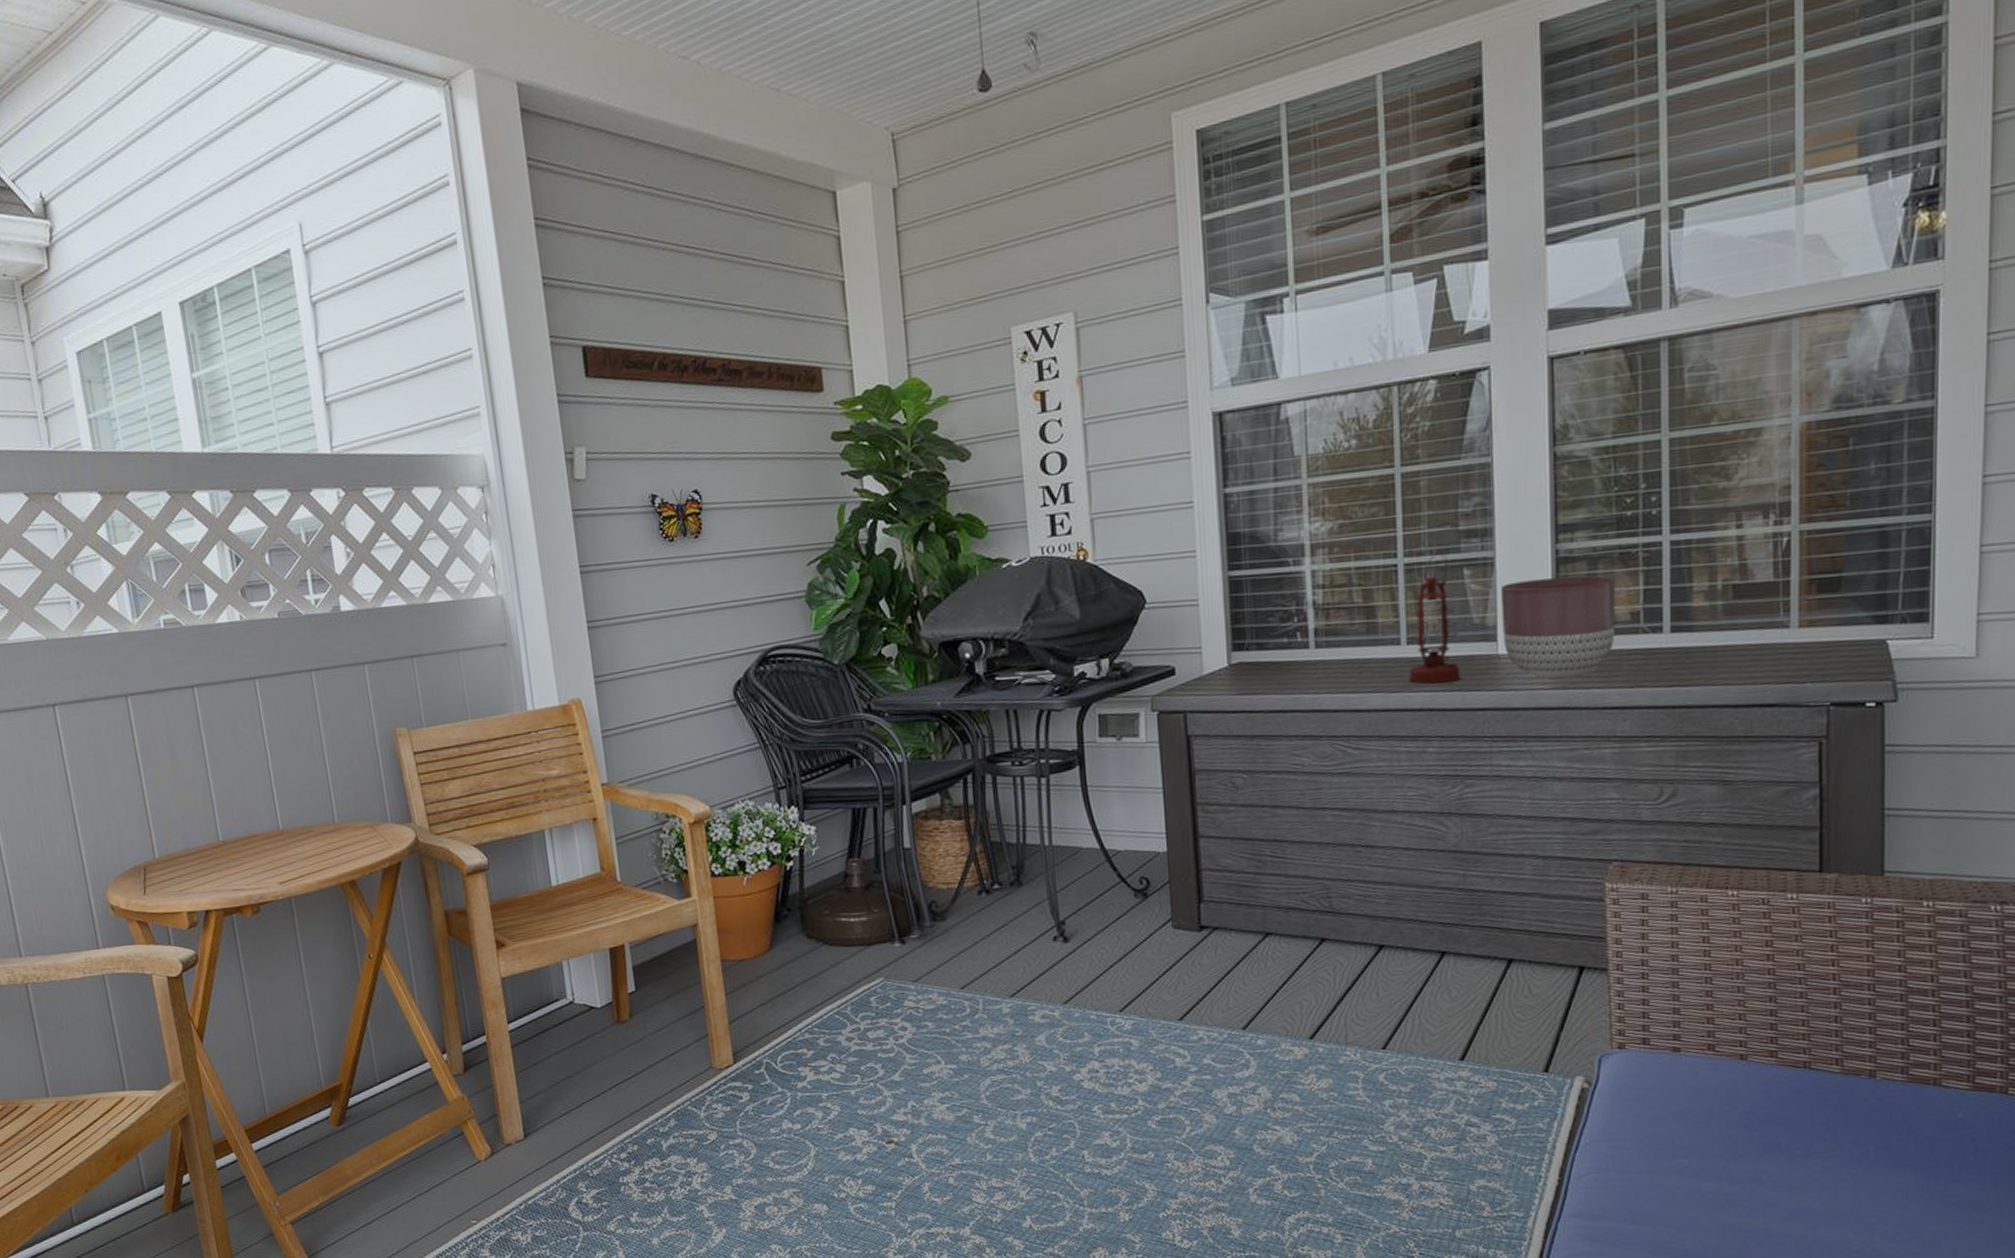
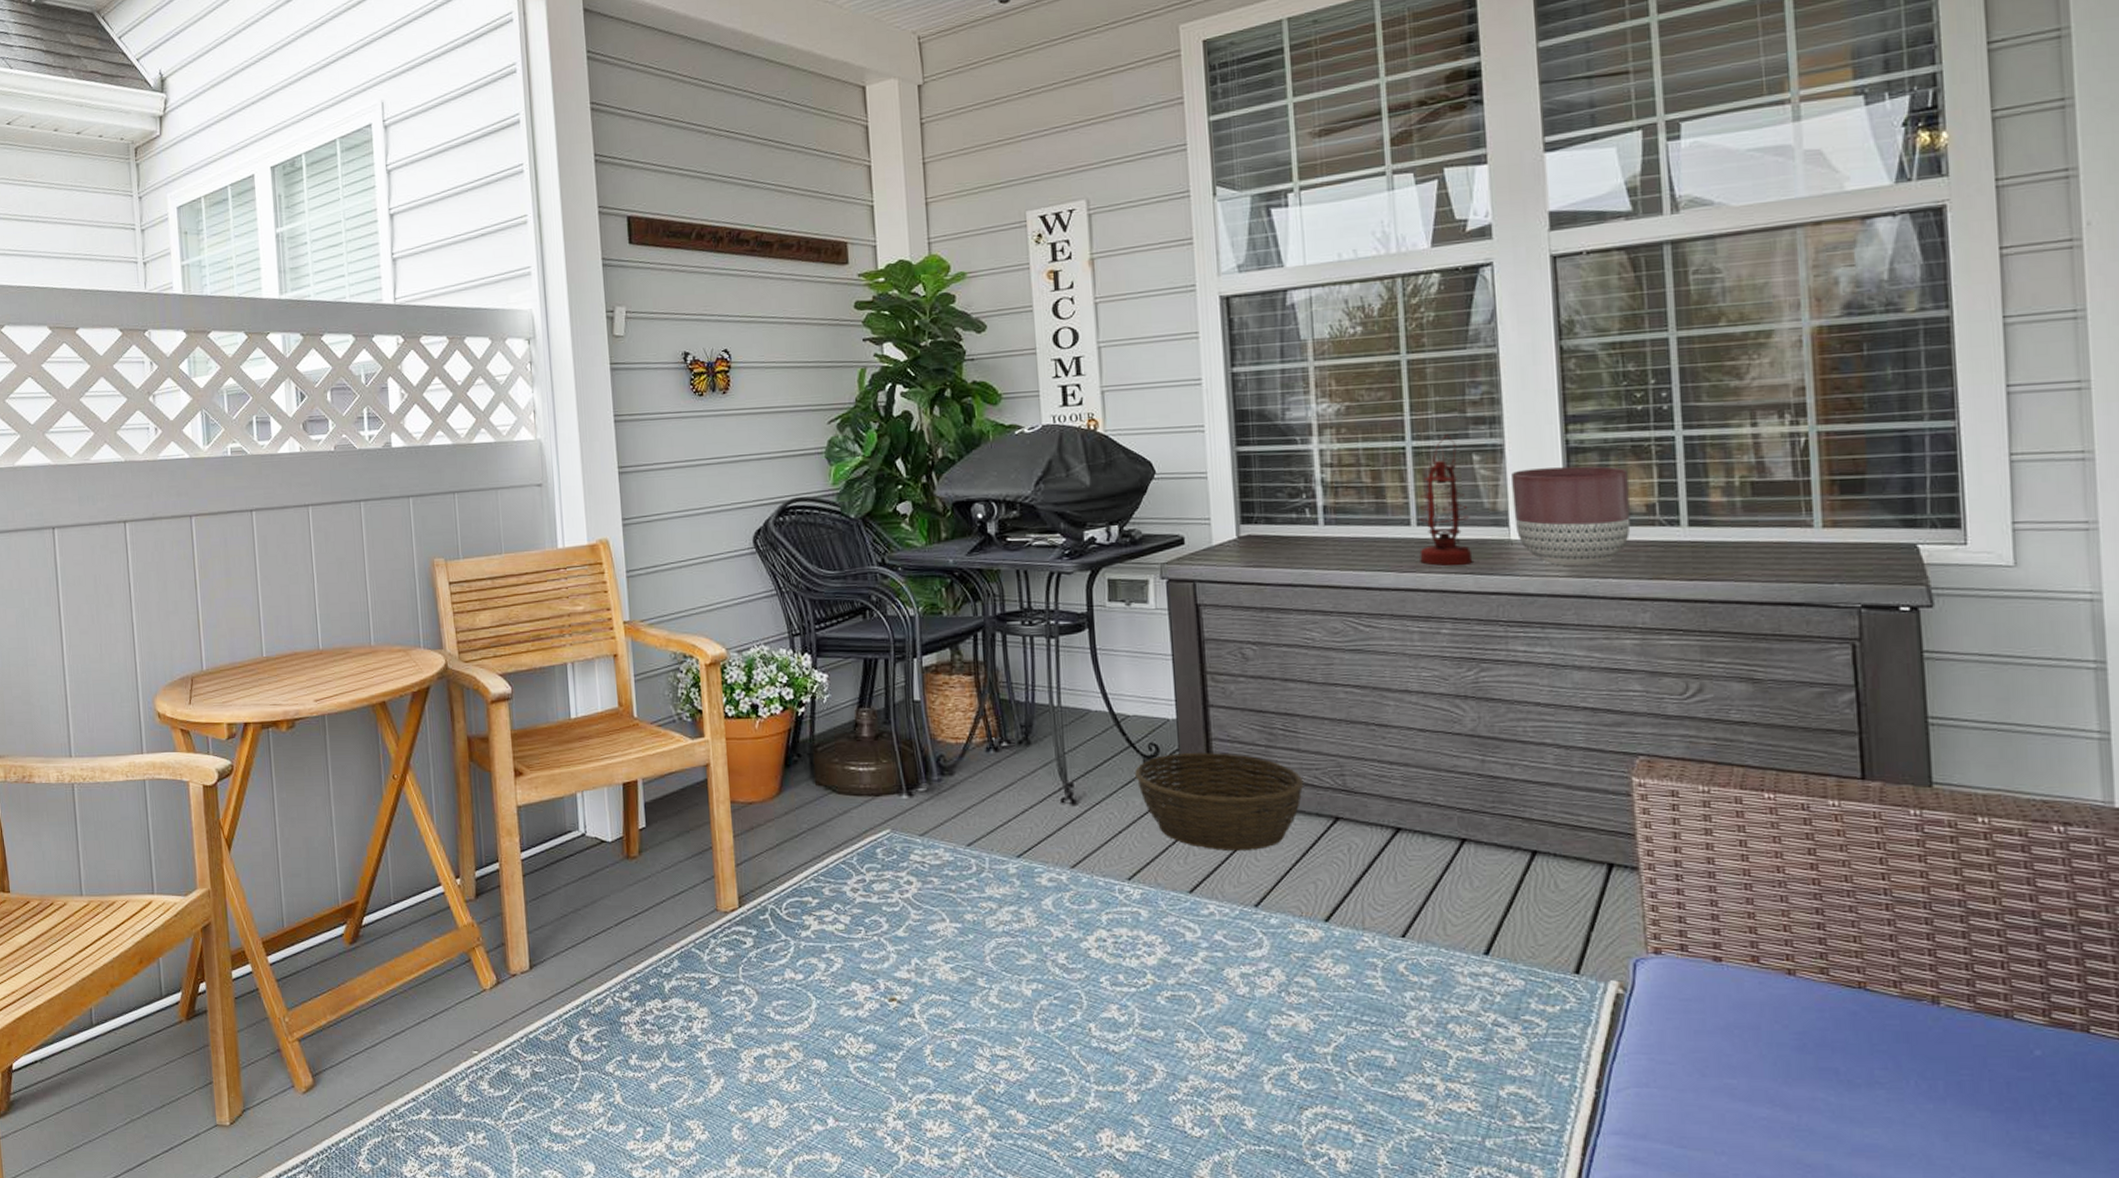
basket: none [1126,882,1292,978] -> present [1135,753,1304,851]

